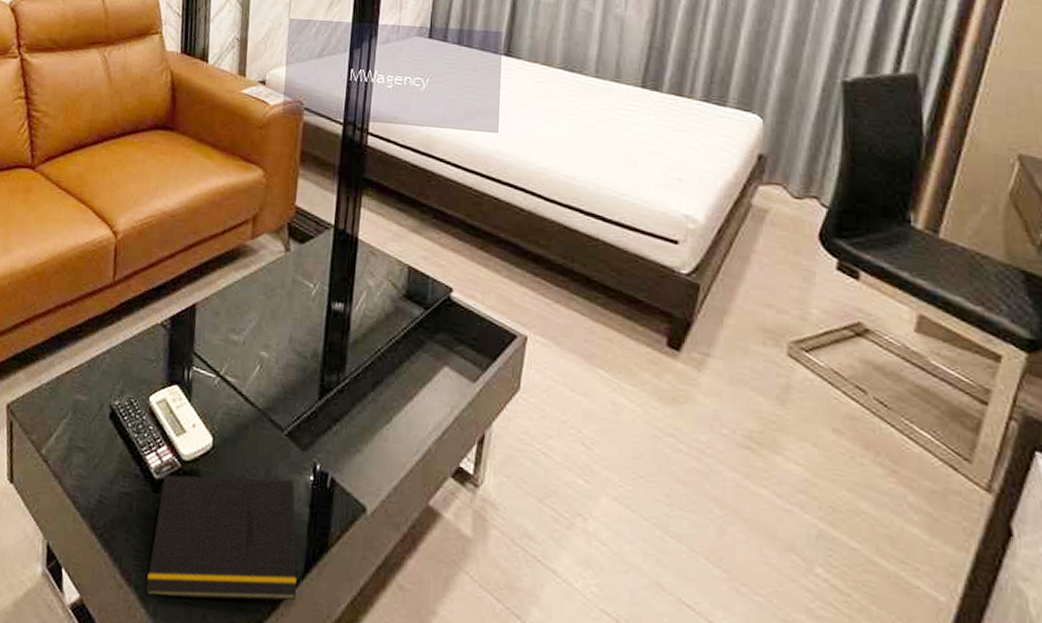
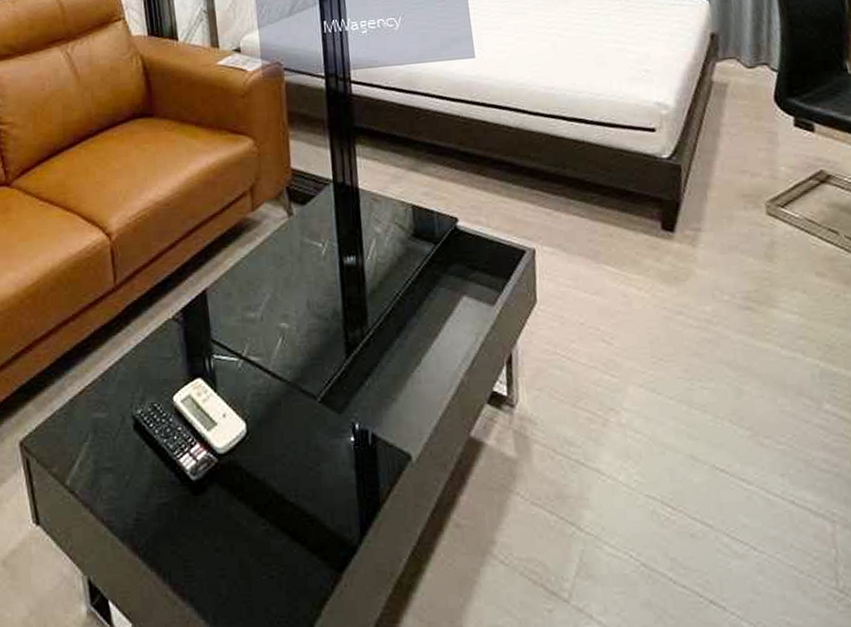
notepad: present [146,475,297,602] -> none [200,446,357,602]

